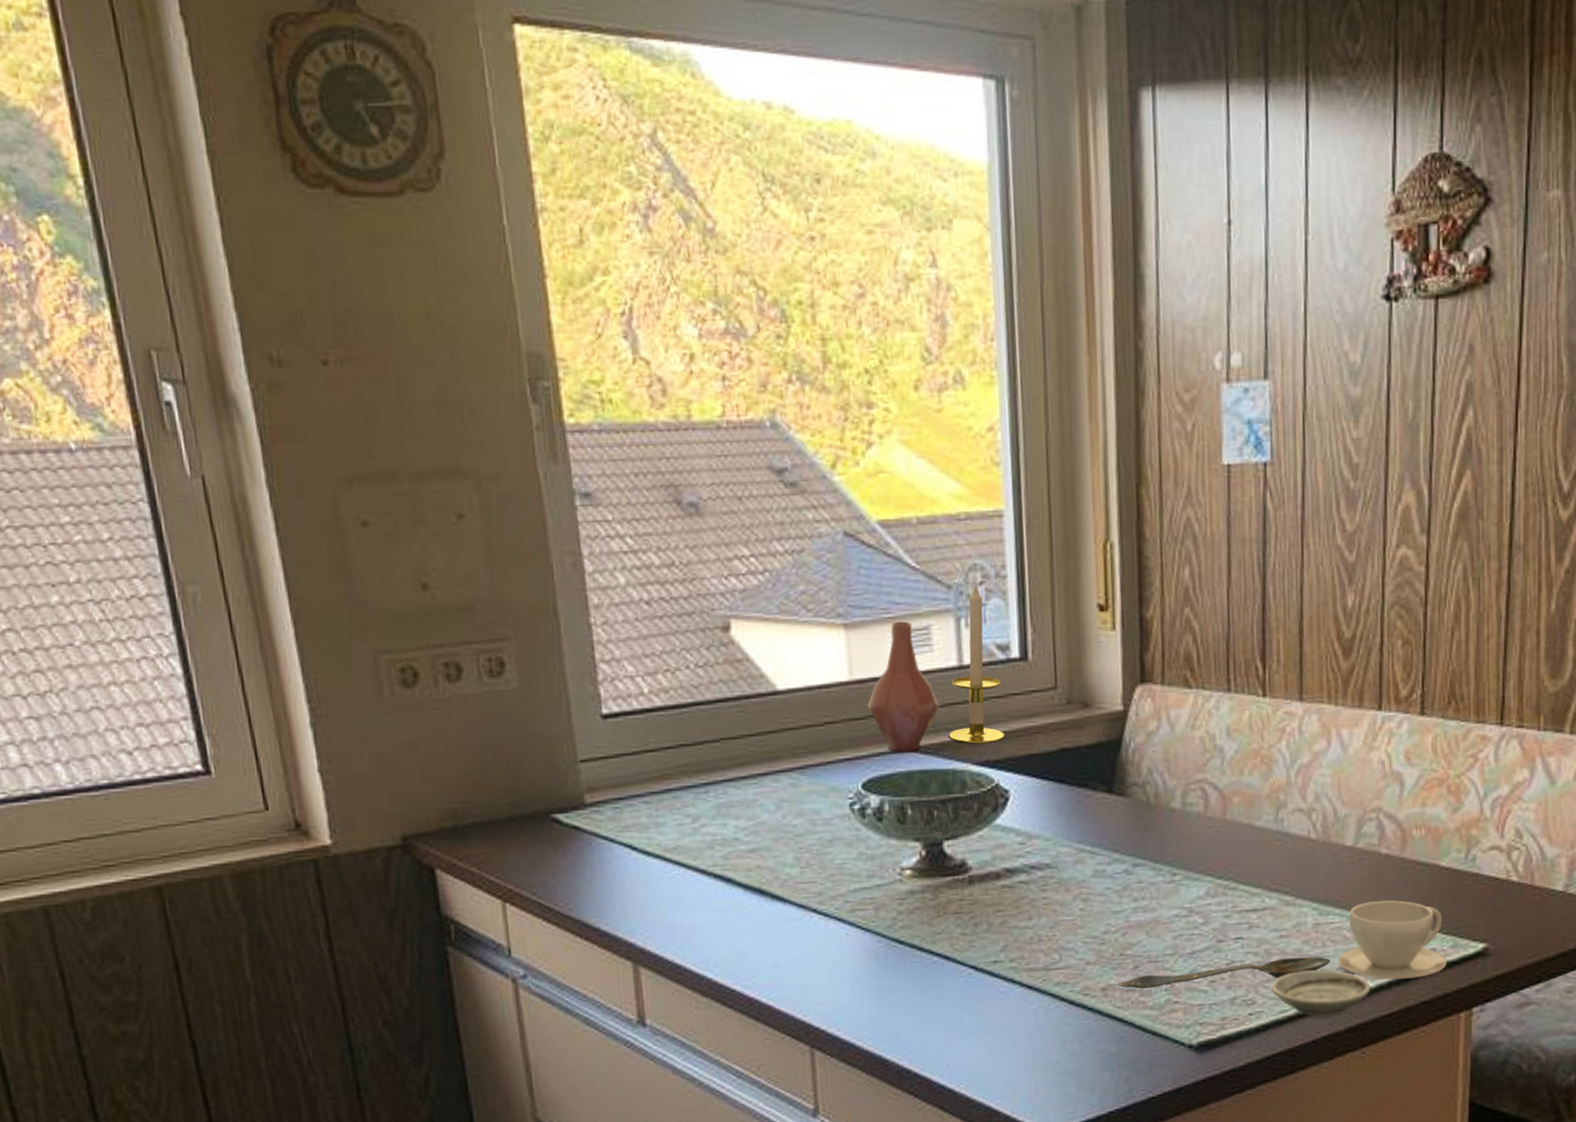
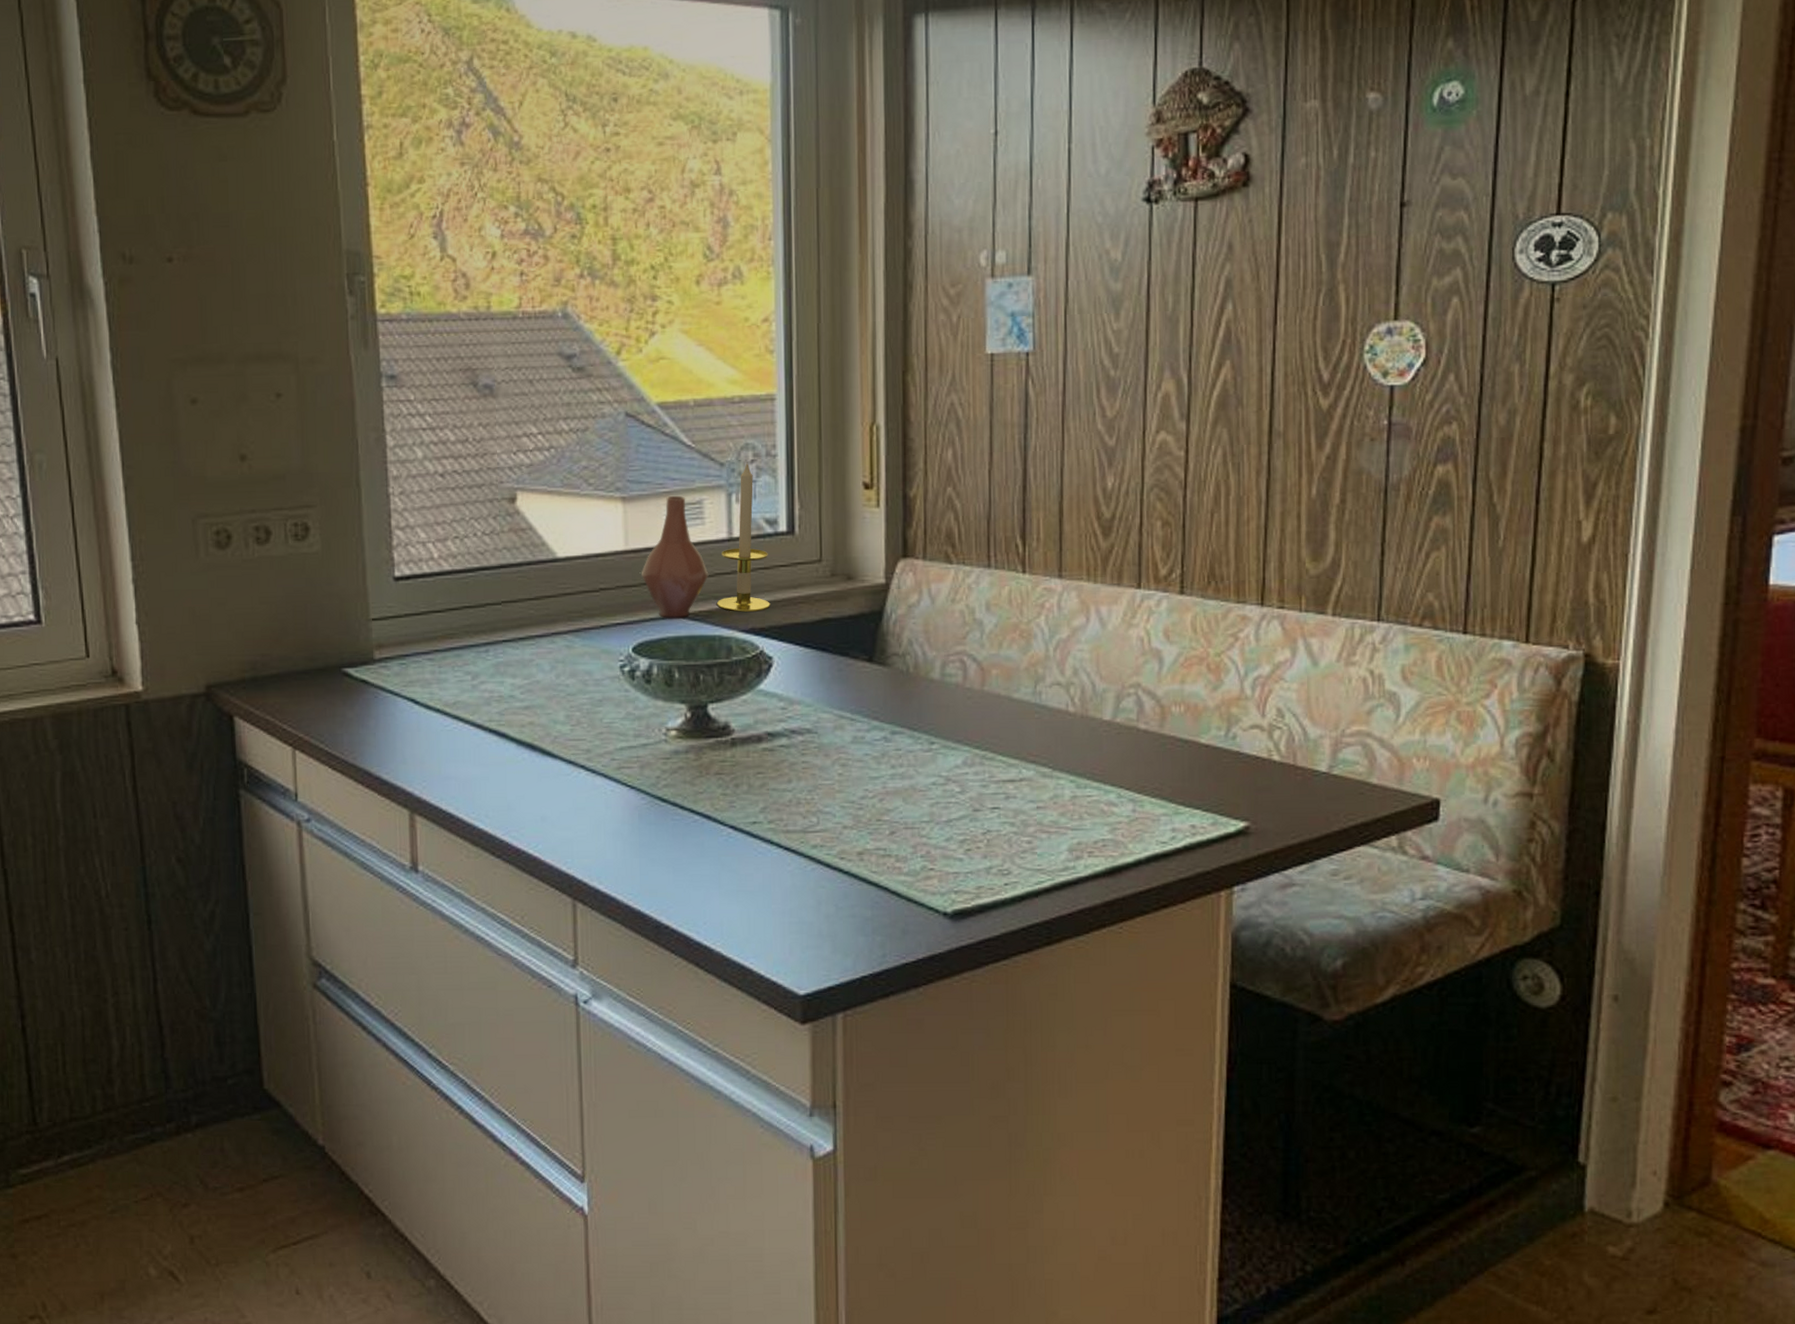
spoon: present [1119,957,1331,989] -> none [875,829,1088,854]
saucer: present [1271,969,1371,1016] -> none [1027,842,1129,889]
teacup: present [1337,899,1448,980] -> none [1094,775,1207,856]

